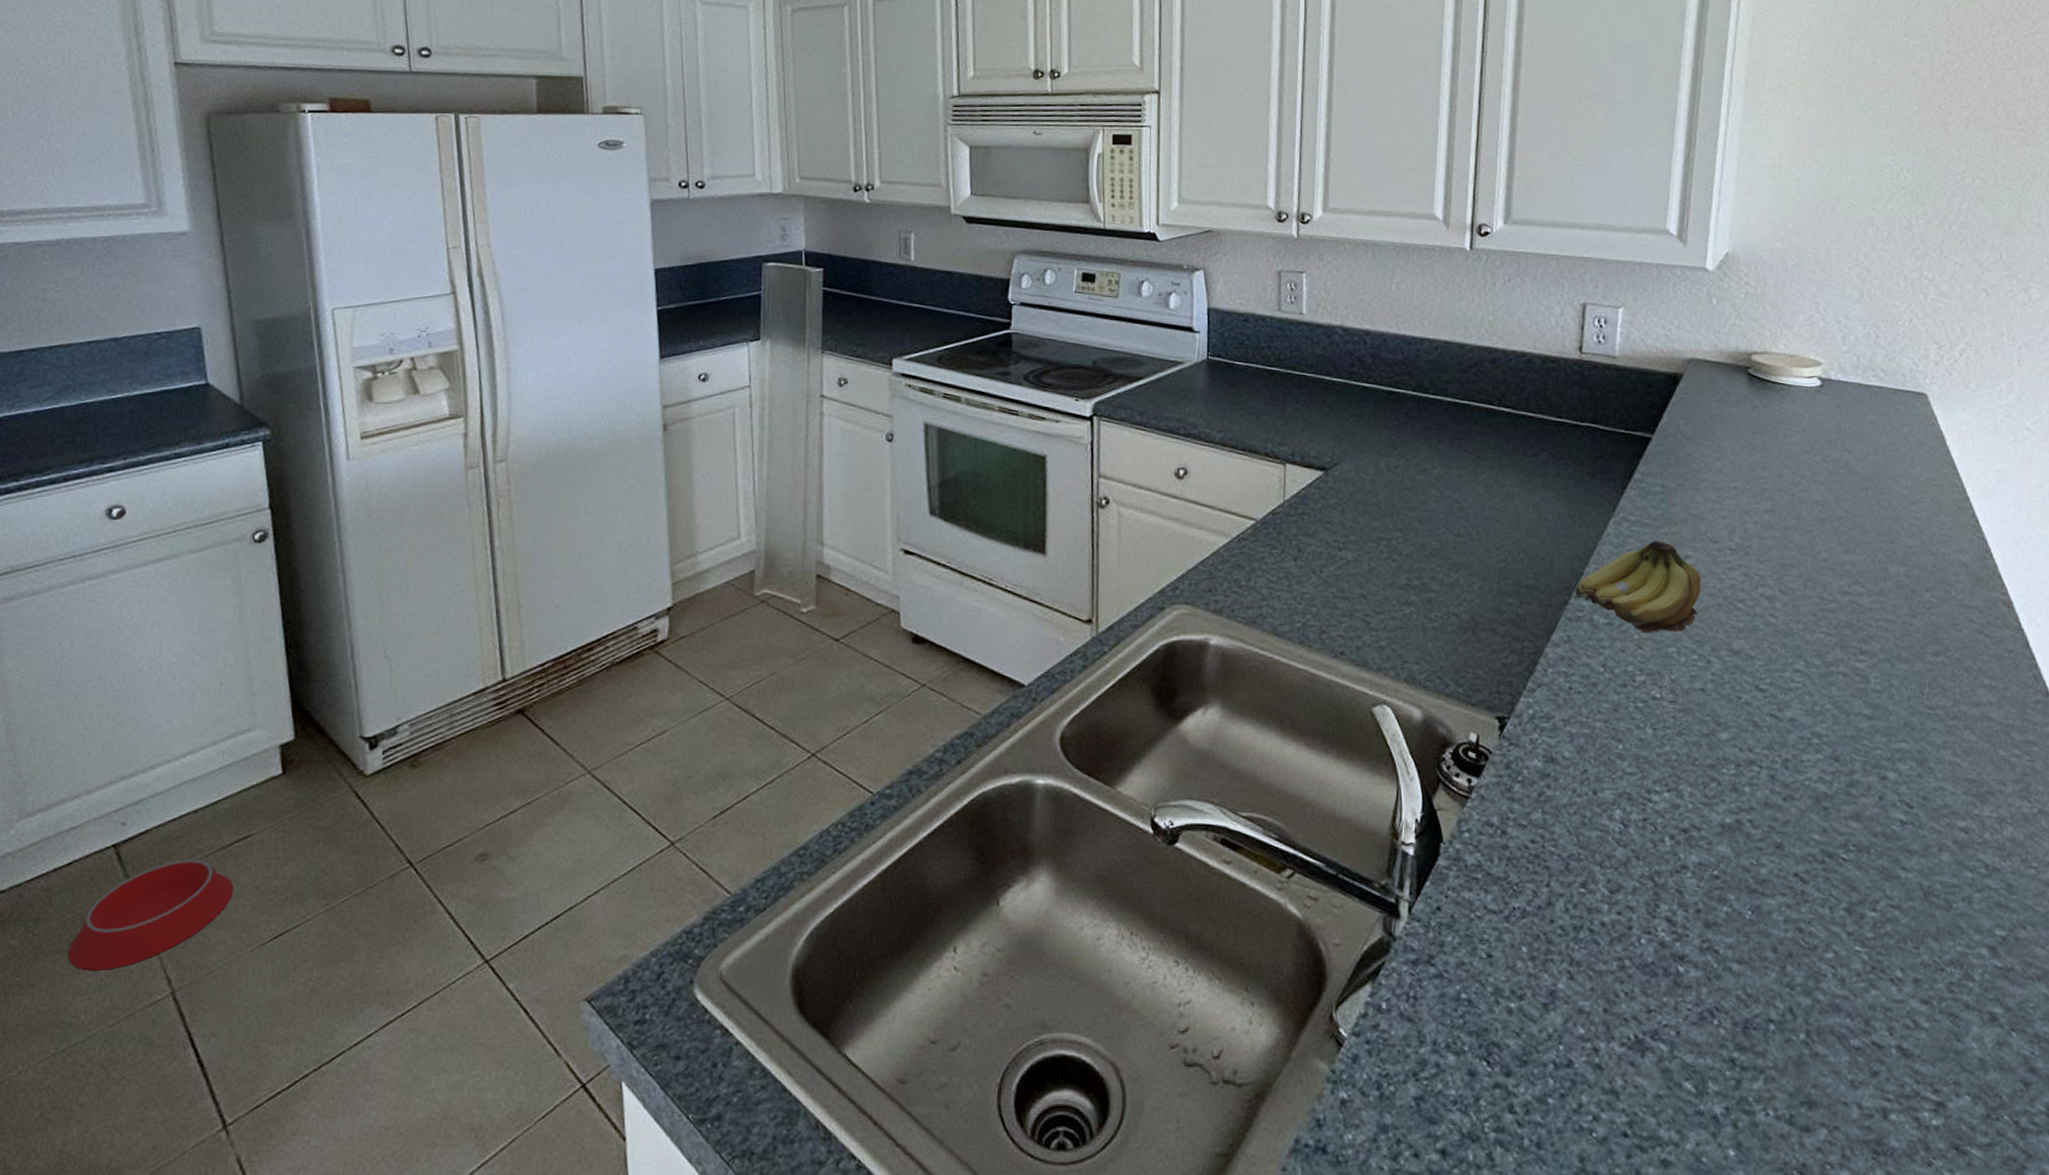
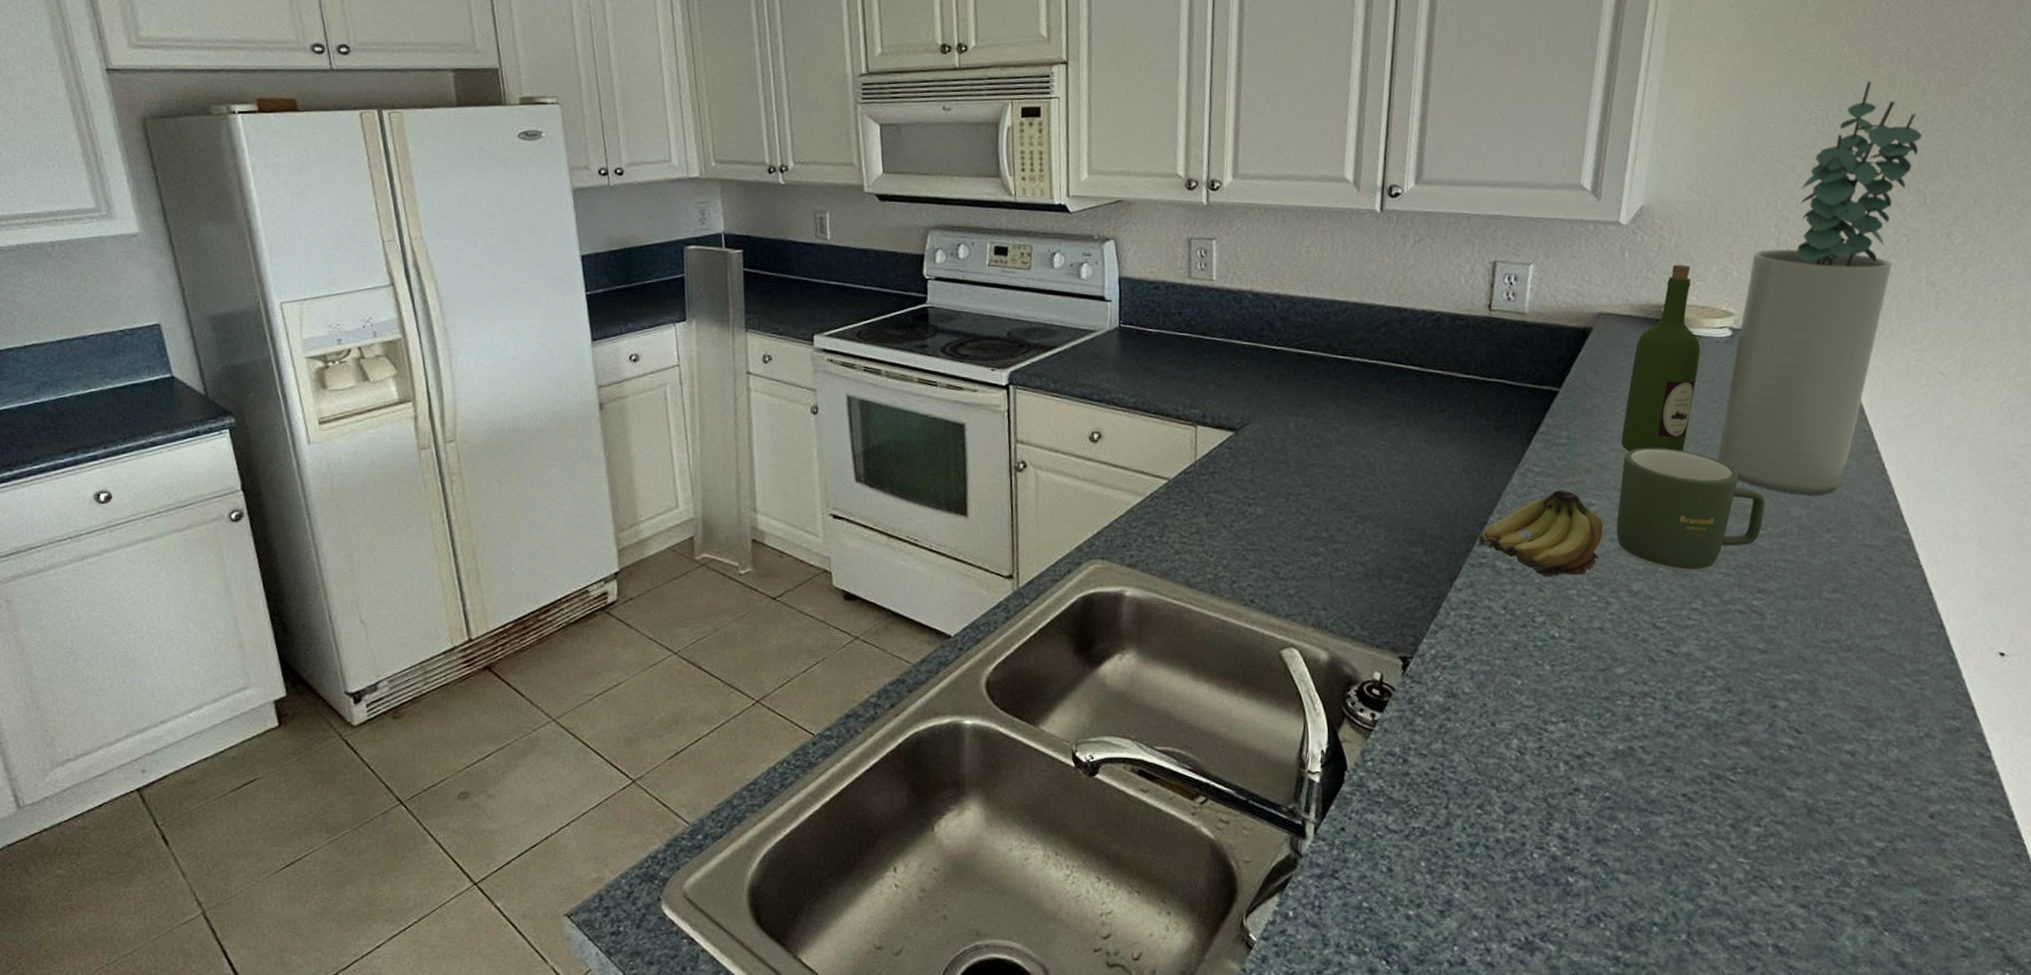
pet bowl: present [67,859,234,971] -> none [108,800,247,895]
mug: none [1714,499,1863,630] -> present [1616,448,1765,572]
wine bottle: none [1716,312,1791,504] -> present [1621,264,1701,452]
vase: none [1812,139,1994,551] -> present [1717,81,1922,494]

